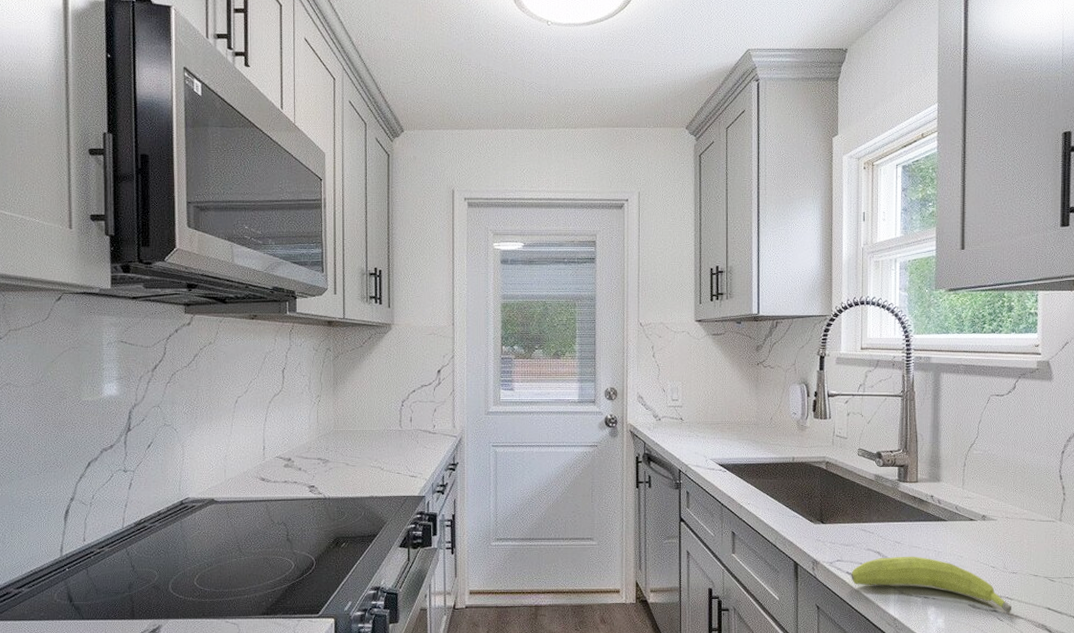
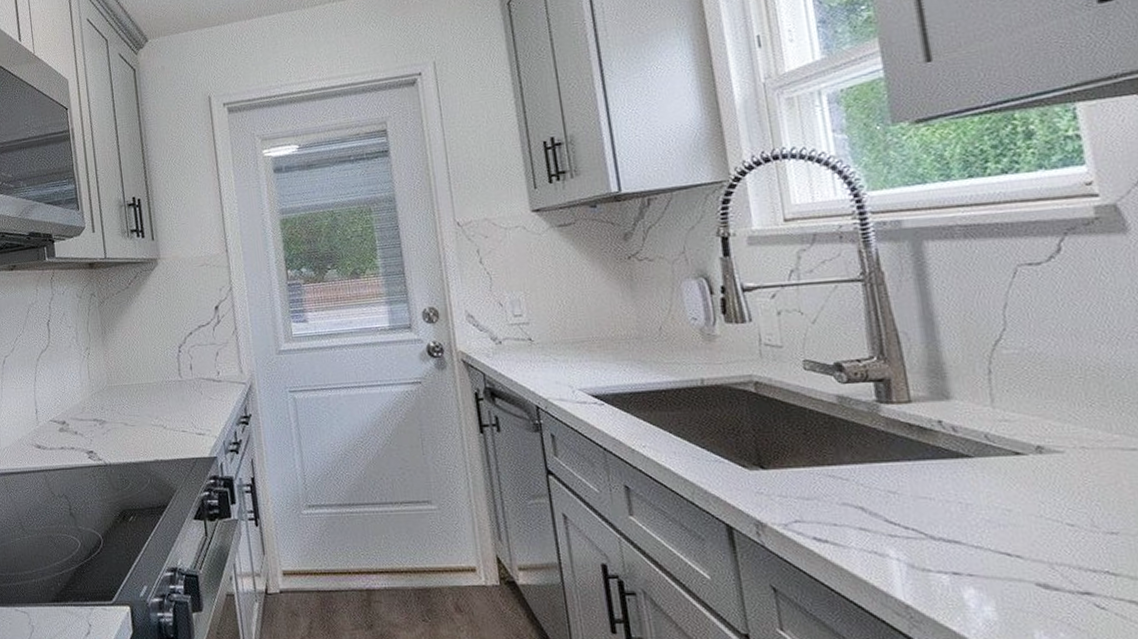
fruit: present [851,556,1012,615] -> none [820,511,1121,599]

